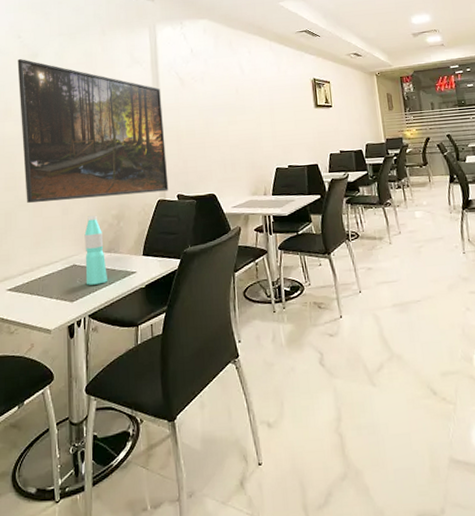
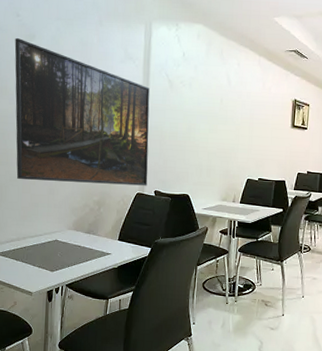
water bottle: present [84,215,107,285] -> none [65,198,85,260]

